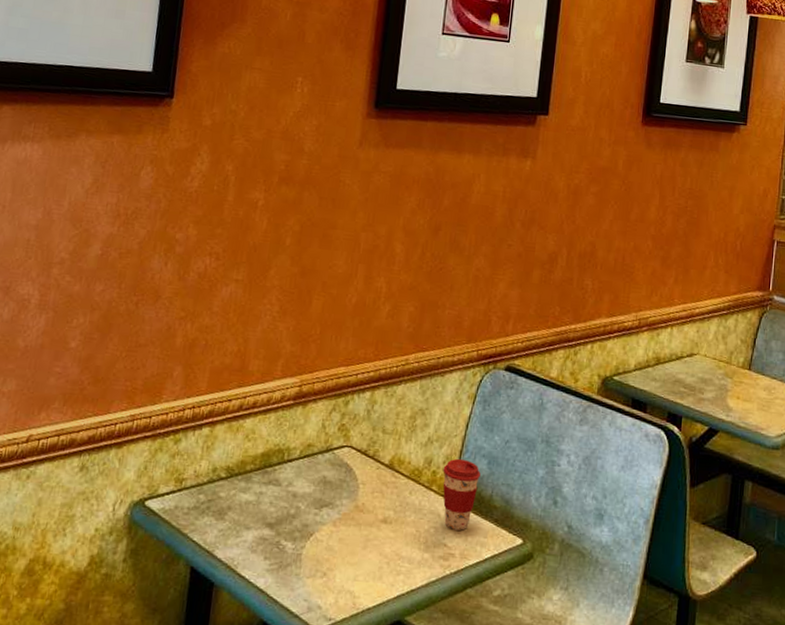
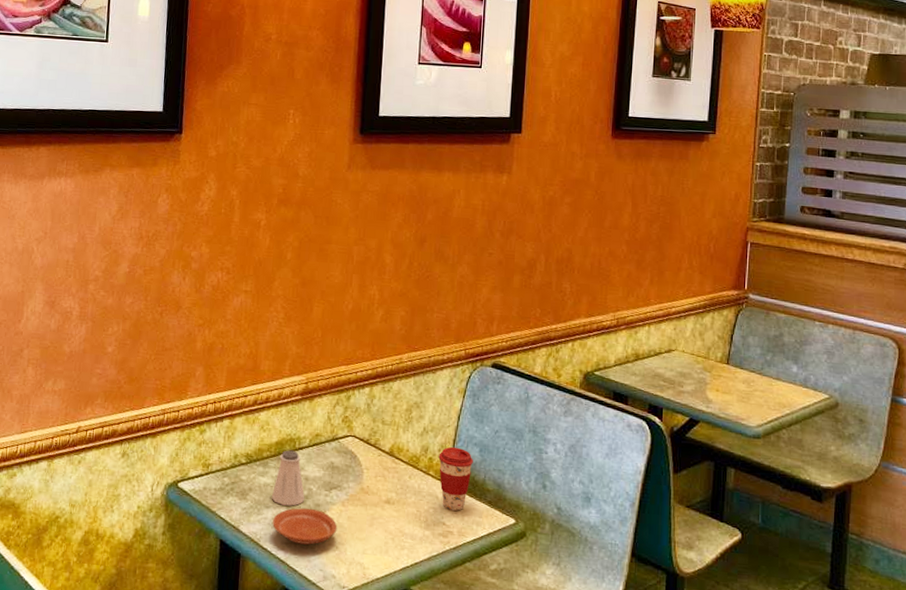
plate: none [252,529,327,571] -> present [272,508,338,545]
saltshaker: none [253,462,292,527] -> present [271,450,305,506]

